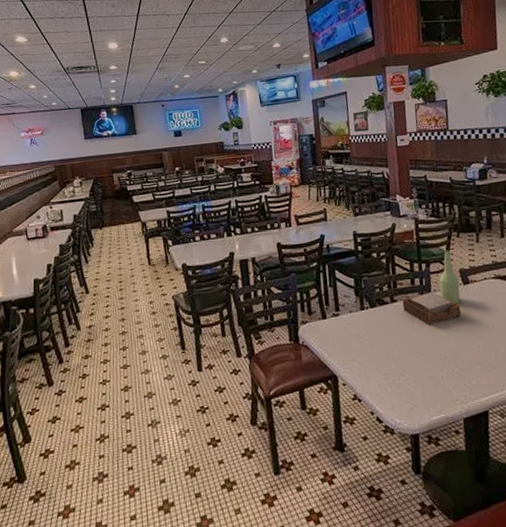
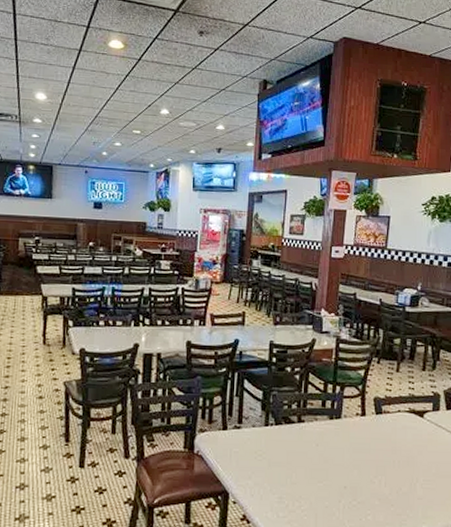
napkin holder: present [402,292,461,325] -> none [309,417,369,451]
bottle: present [439,250,461,304] -> none [350,375,372,433]

